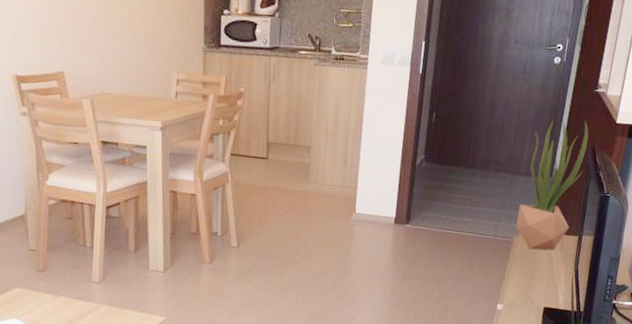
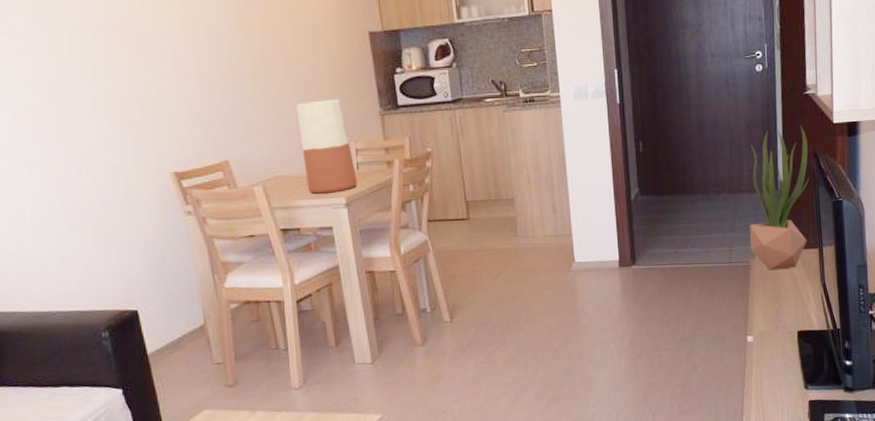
vase: none [129,29,175,116] -> present [296,98,358,194]

